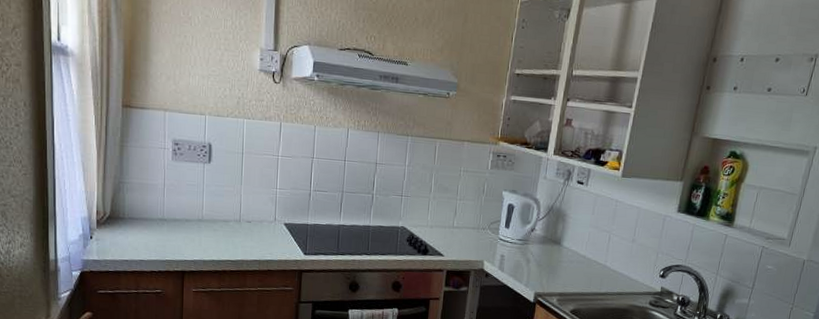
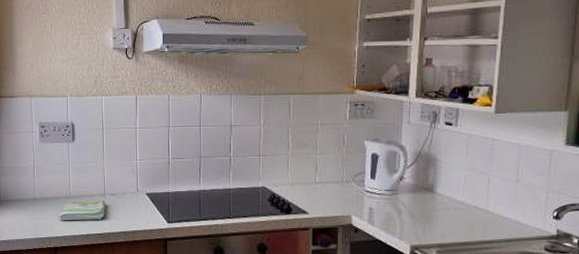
dish towel: none [188,225,242,247] -> present [59,200,107,221]

